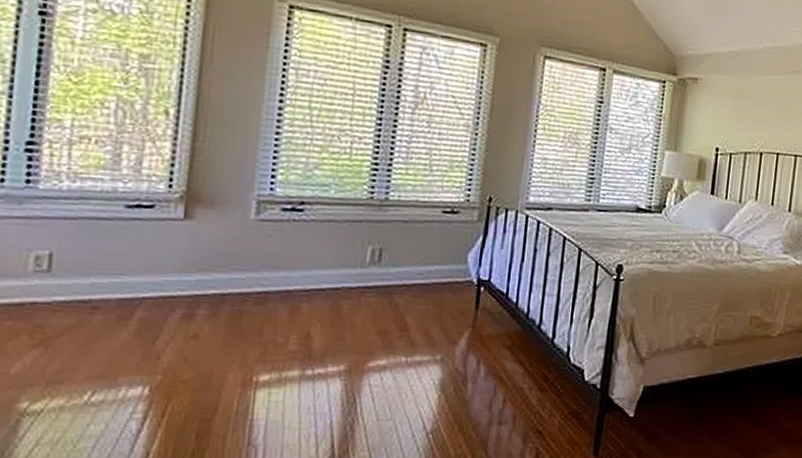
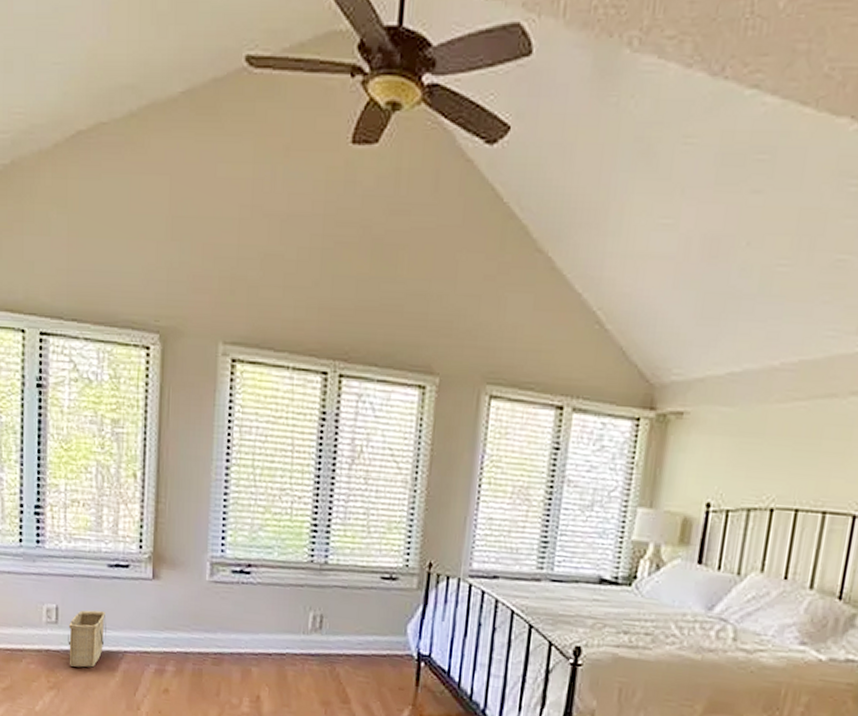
basket: none [63,255,120,320] -> present [68,610,106,668]

